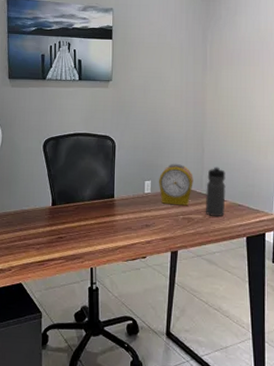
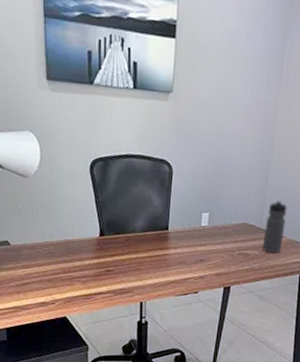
alarm clock: present [159,163,193,206] -> none [217,194,254,241]

